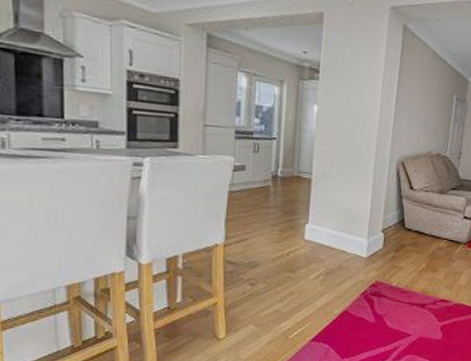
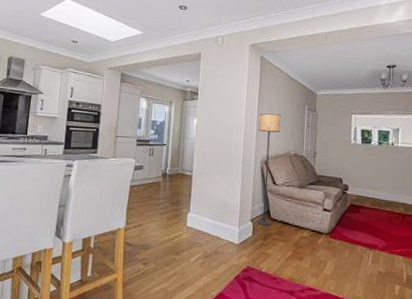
floor lamp: none [388,102,425,237] -> present [256,113,281,226]

